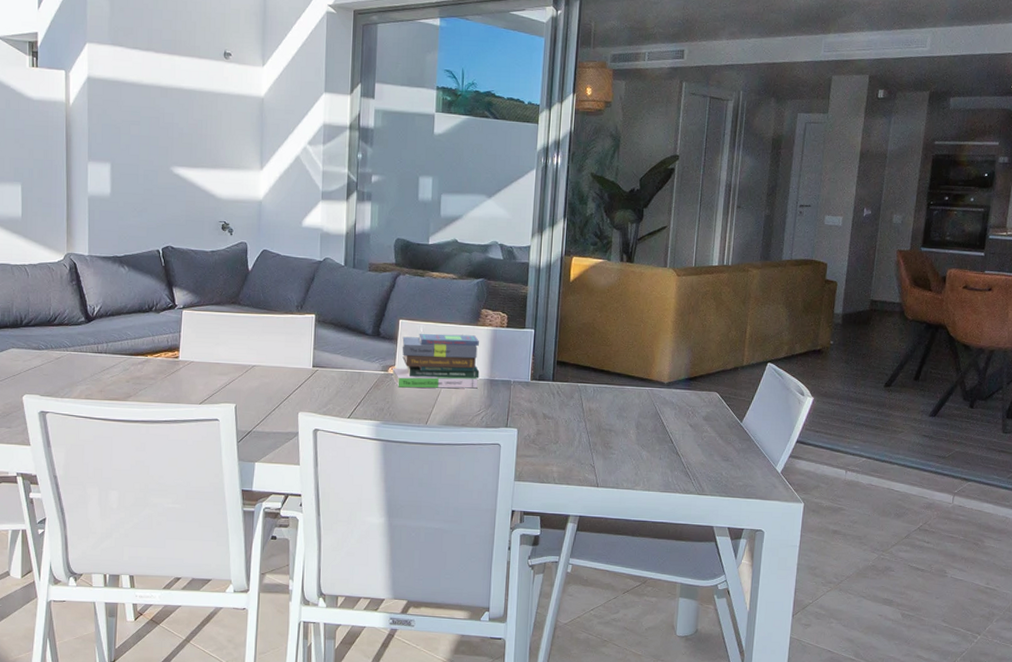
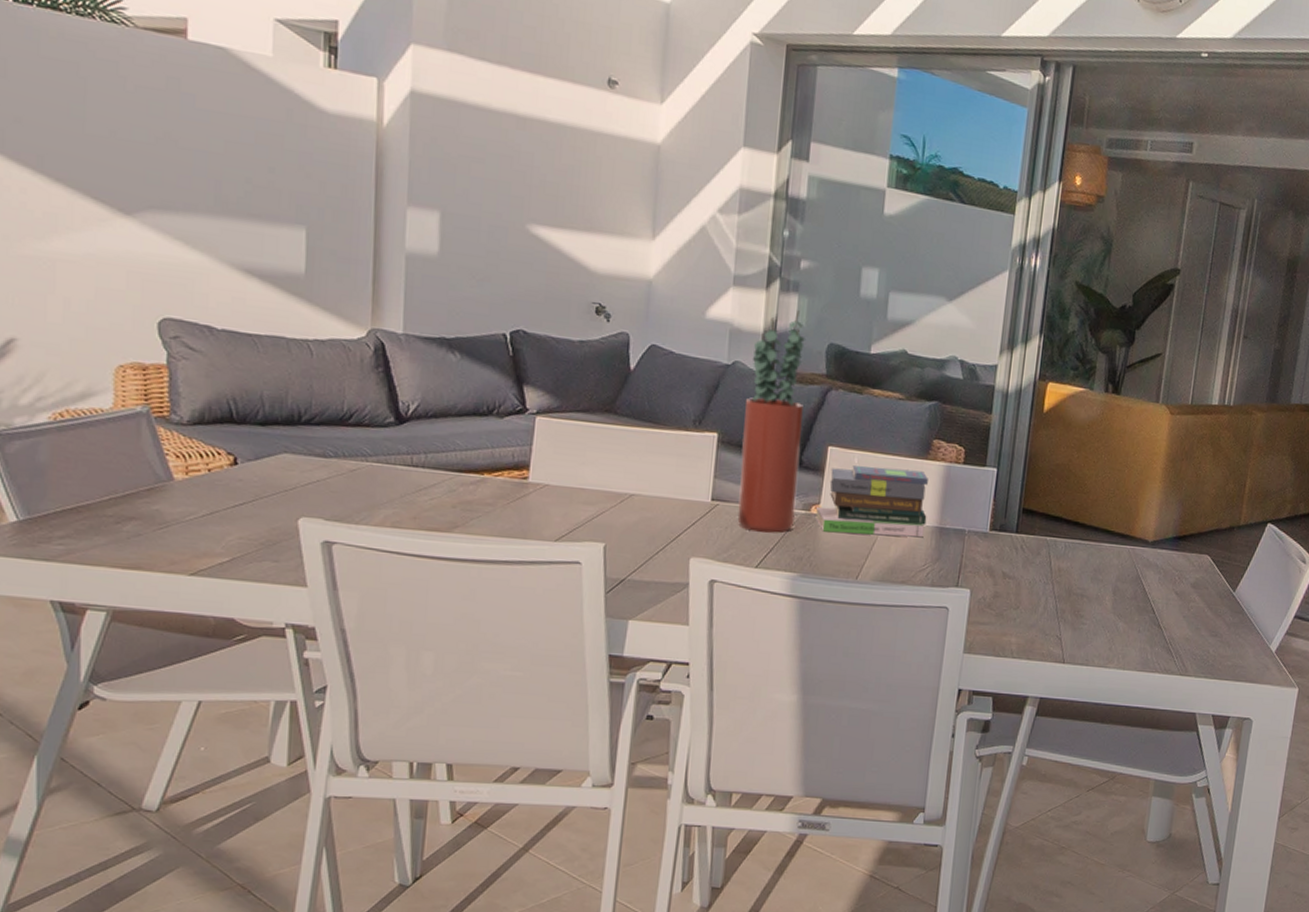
vase: none [332,215,379,390] -> present [737,310,805,533]

